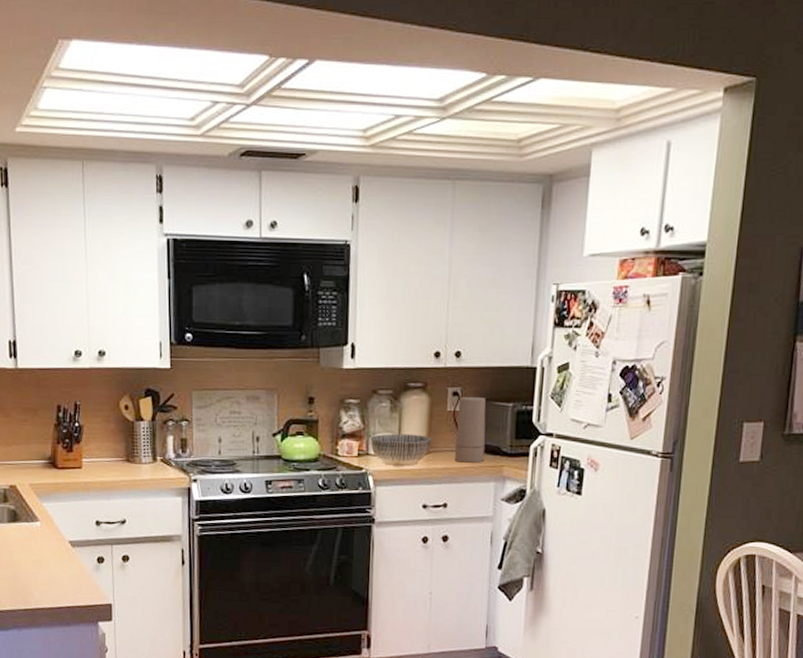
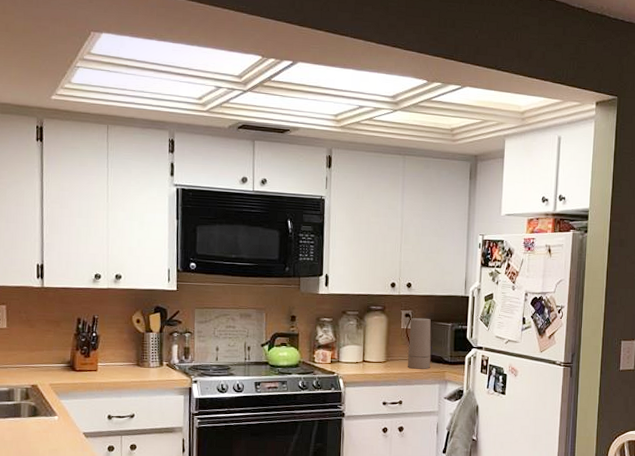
bowl: present [370,433,432,466] -> none [341,345,390,371]

